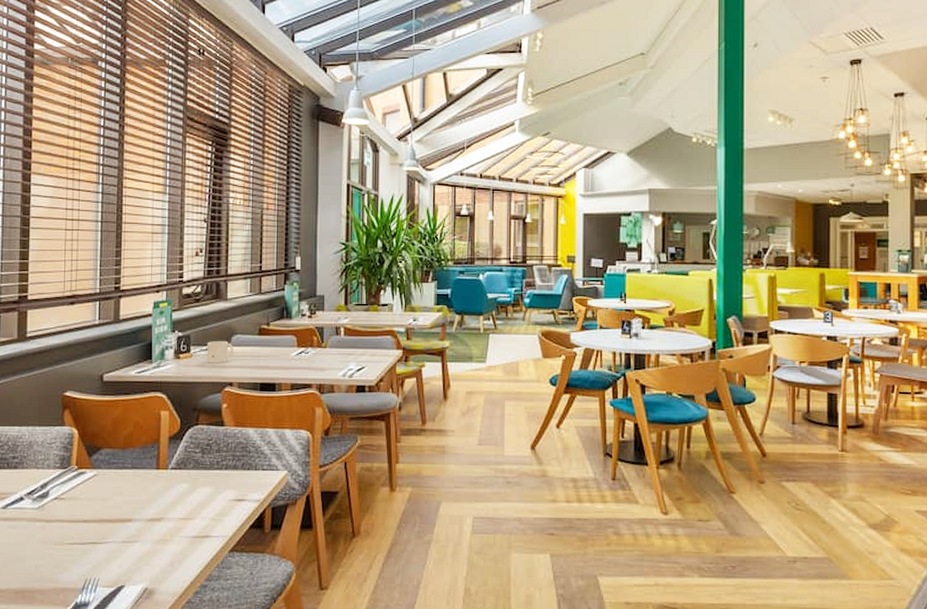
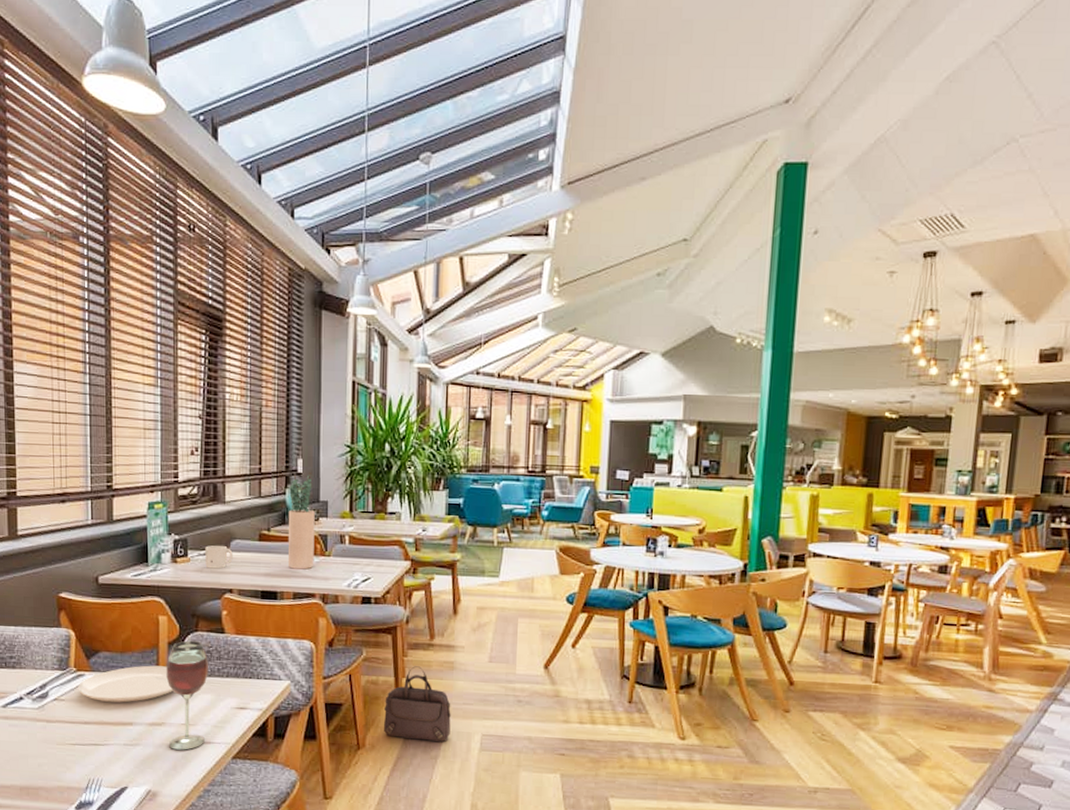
plate: none [78,460,173,499] -> present [78,665,174,703]
wineglass: none [166,434,209,545] -> present [166,640,209,750]
vase: none [286,269,312,361] -> present [287,472,315,570]
handbag: none [377,451,443,527] -> present [383,666,451,742]

